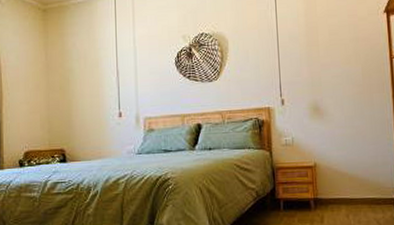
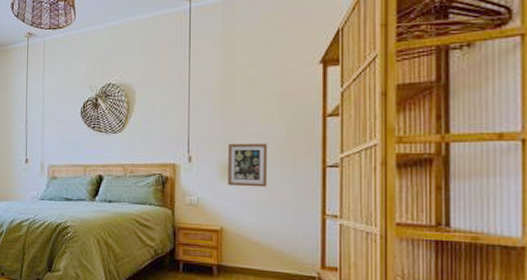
picture frame: none [315,84,351,125] -> present [228,143,268,187]

